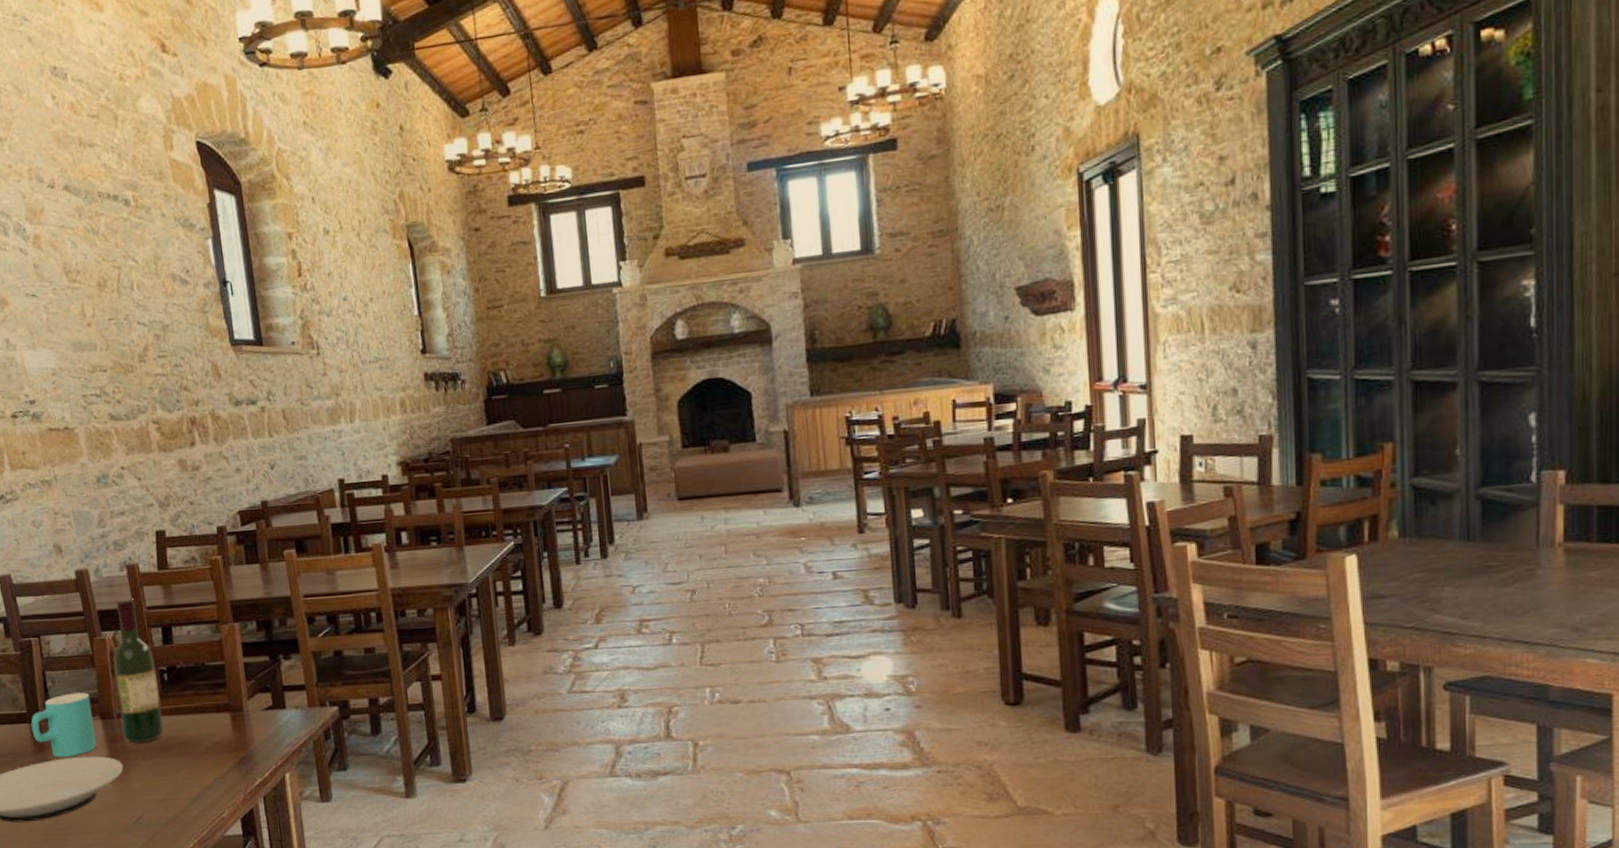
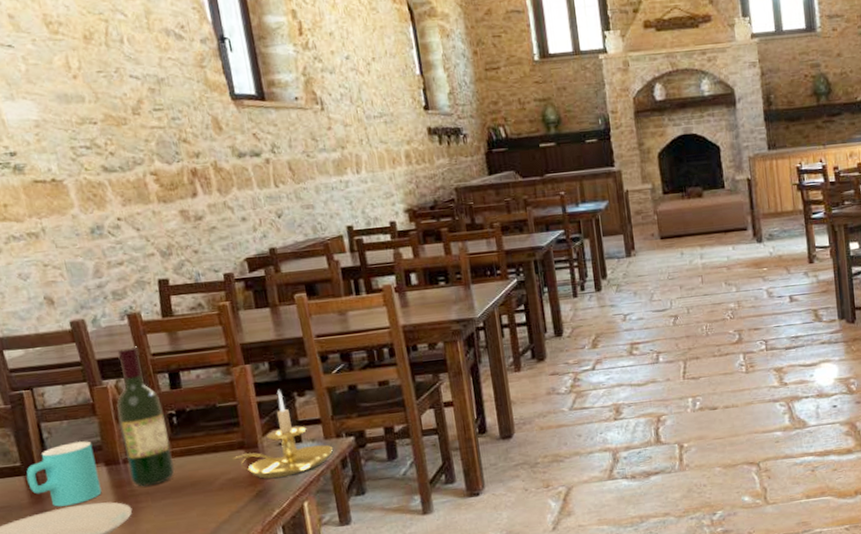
candle holder: none [218,650,317,746] -> present [232,389,333,480]

